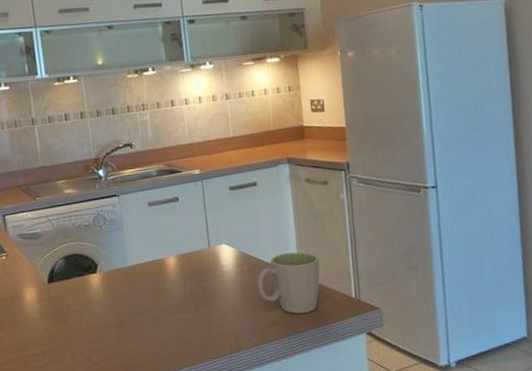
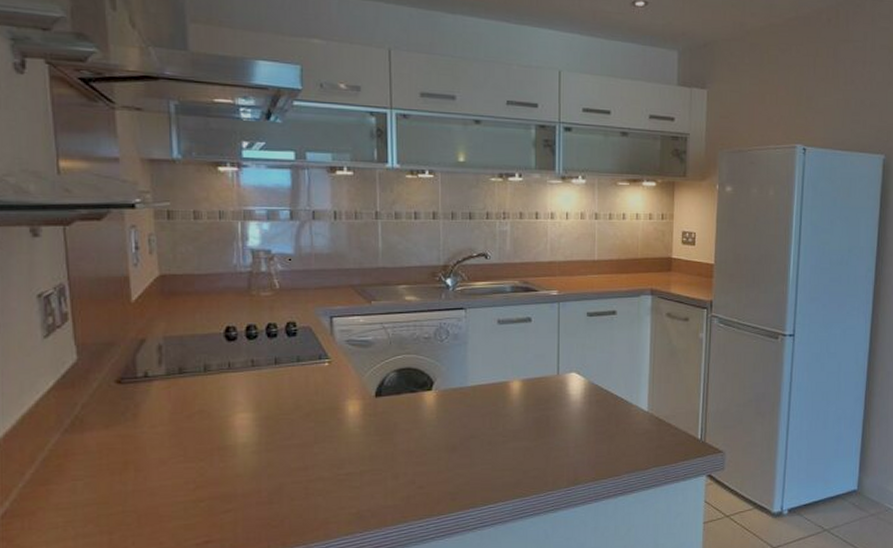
mug: present [257,252,320,314] -> none [603,388,670,451]

